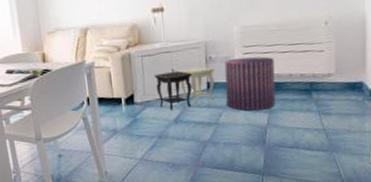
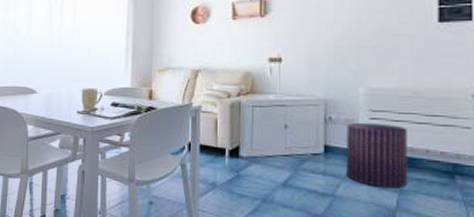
side table: present [154,66,216,111] -> none [264,126,335,172]

